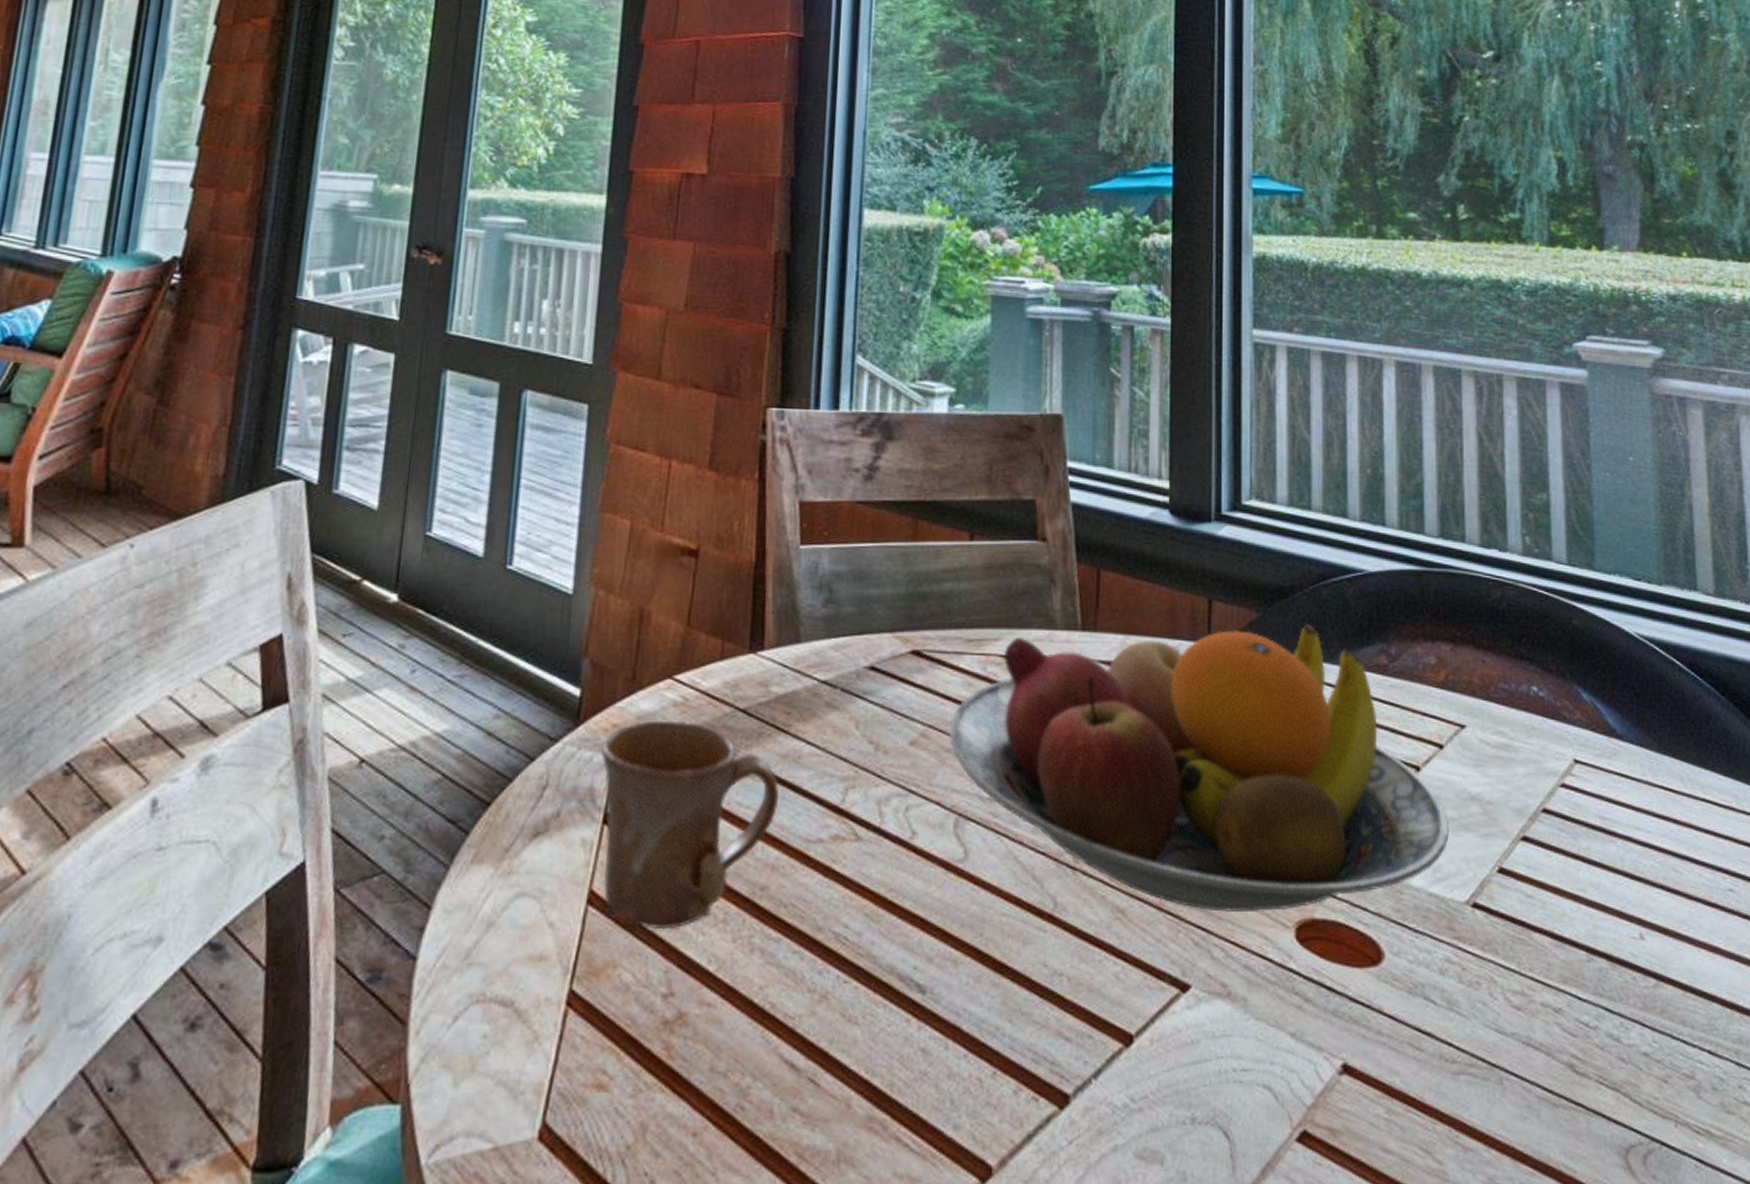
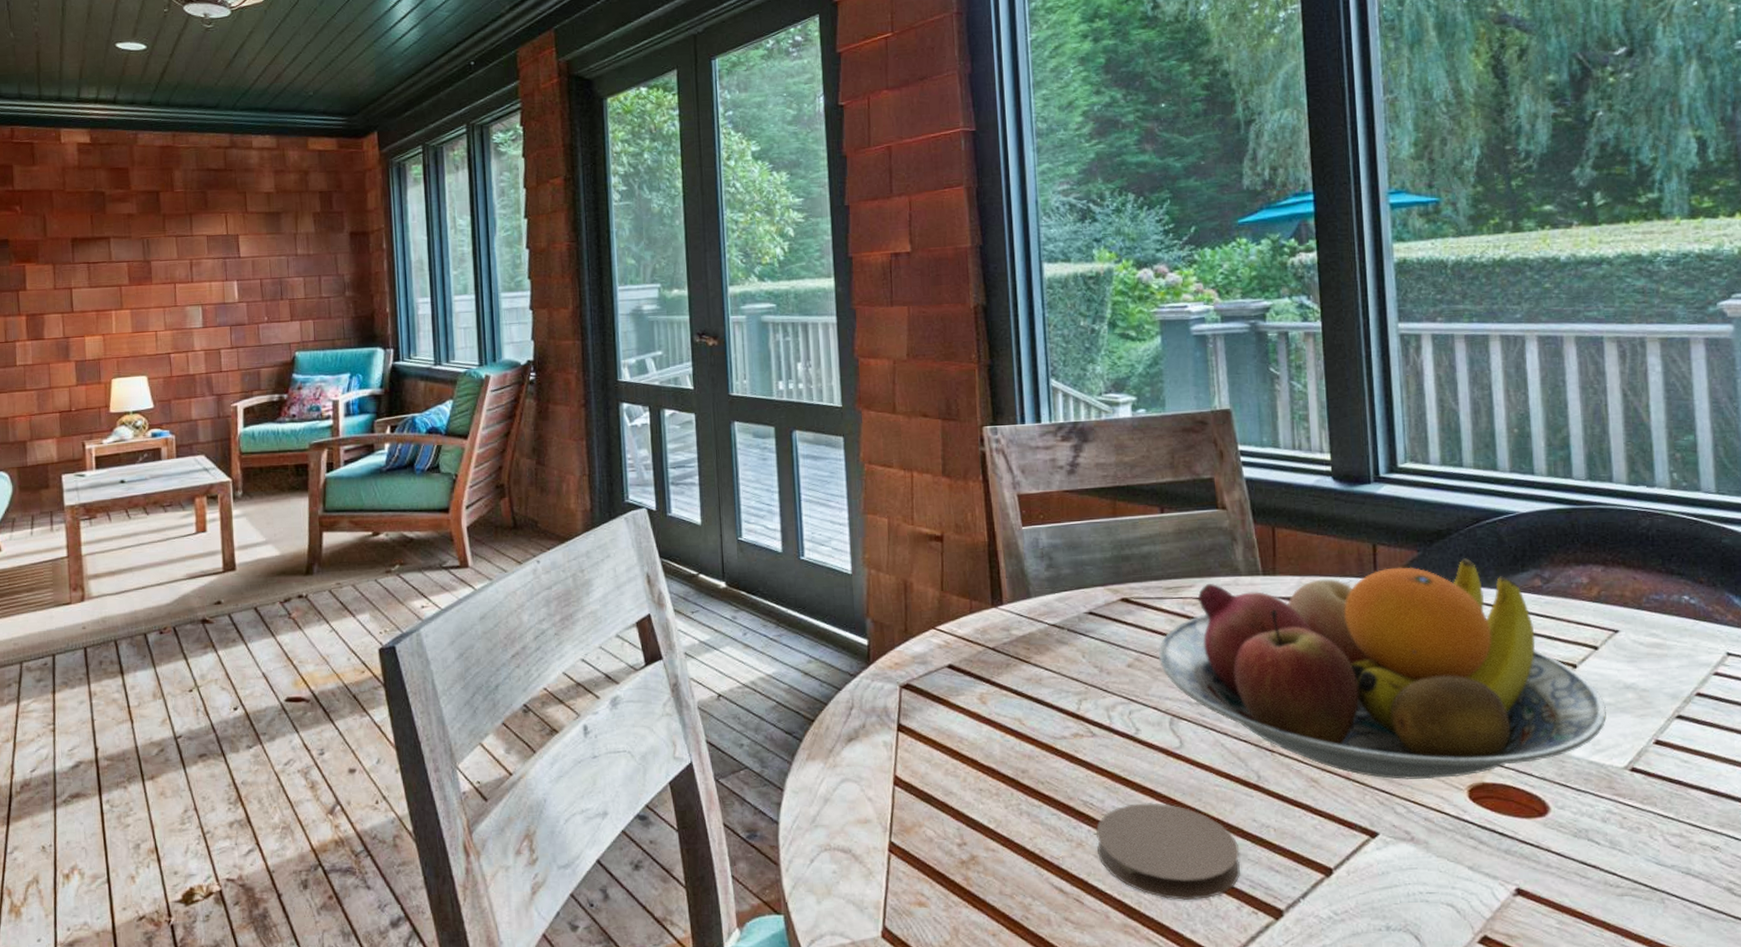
mug: present [600,720,780,930] -> none [888,658,1028,802]
coaster: none [846,938,1024,1080] -> present [1096,803,1240,900]

